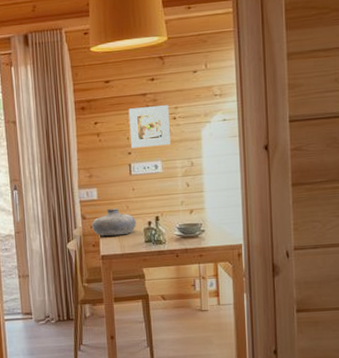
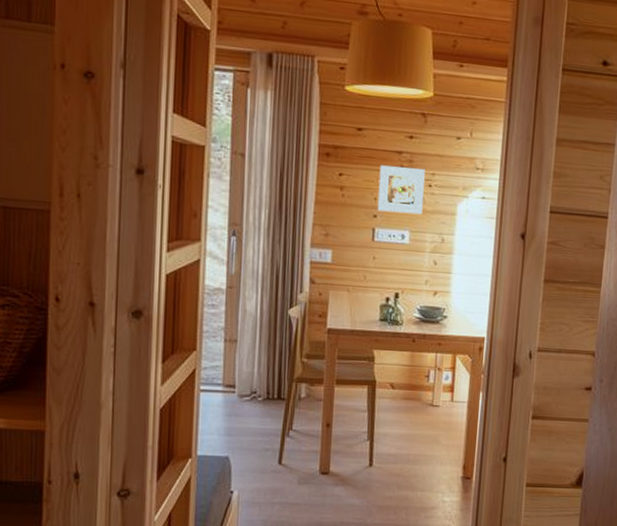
vase: present [92,207,136,237] -> none [321,276,373,309]

